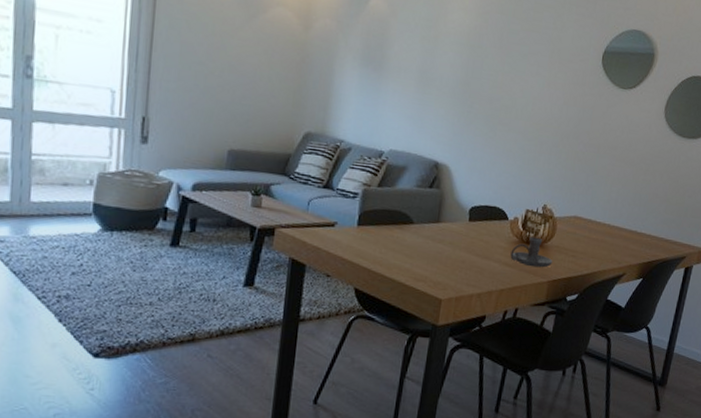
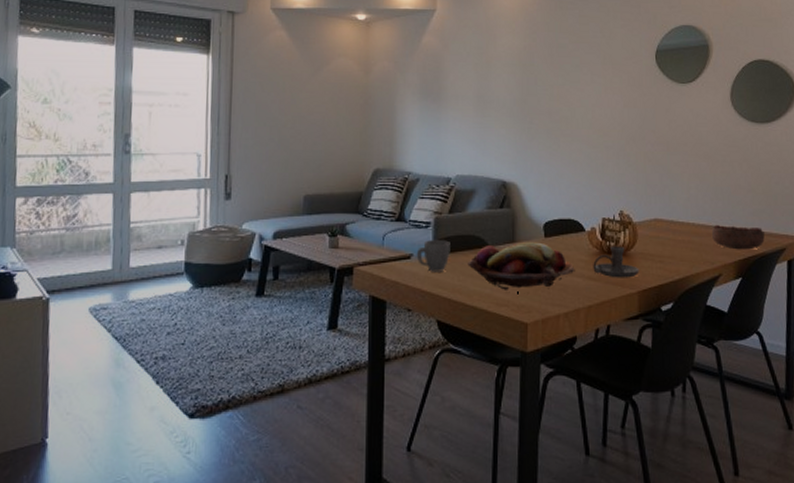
mug: none [340,210,376,243] -> present [416,240,450,272]
fruit basket: none [391,222,494,270] -> present [467,242,575,290]
decorative bowl: none [623,228,670,254] -> present [711,225,765,250]

